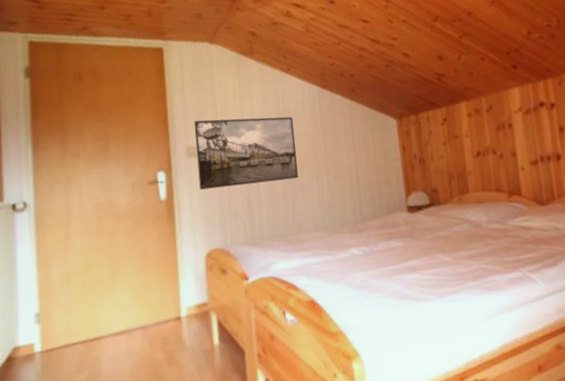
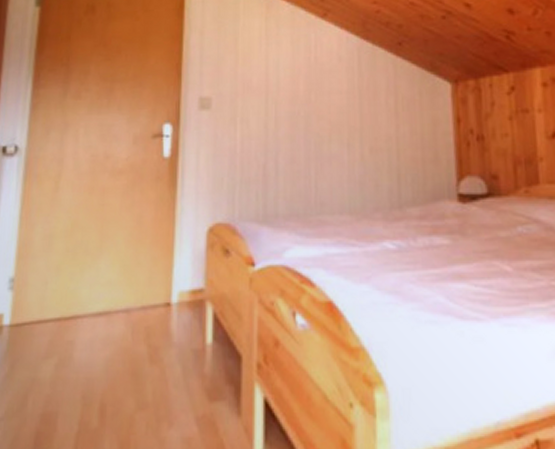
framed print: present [194,117,298,190] -> none [209,66,327,149]

